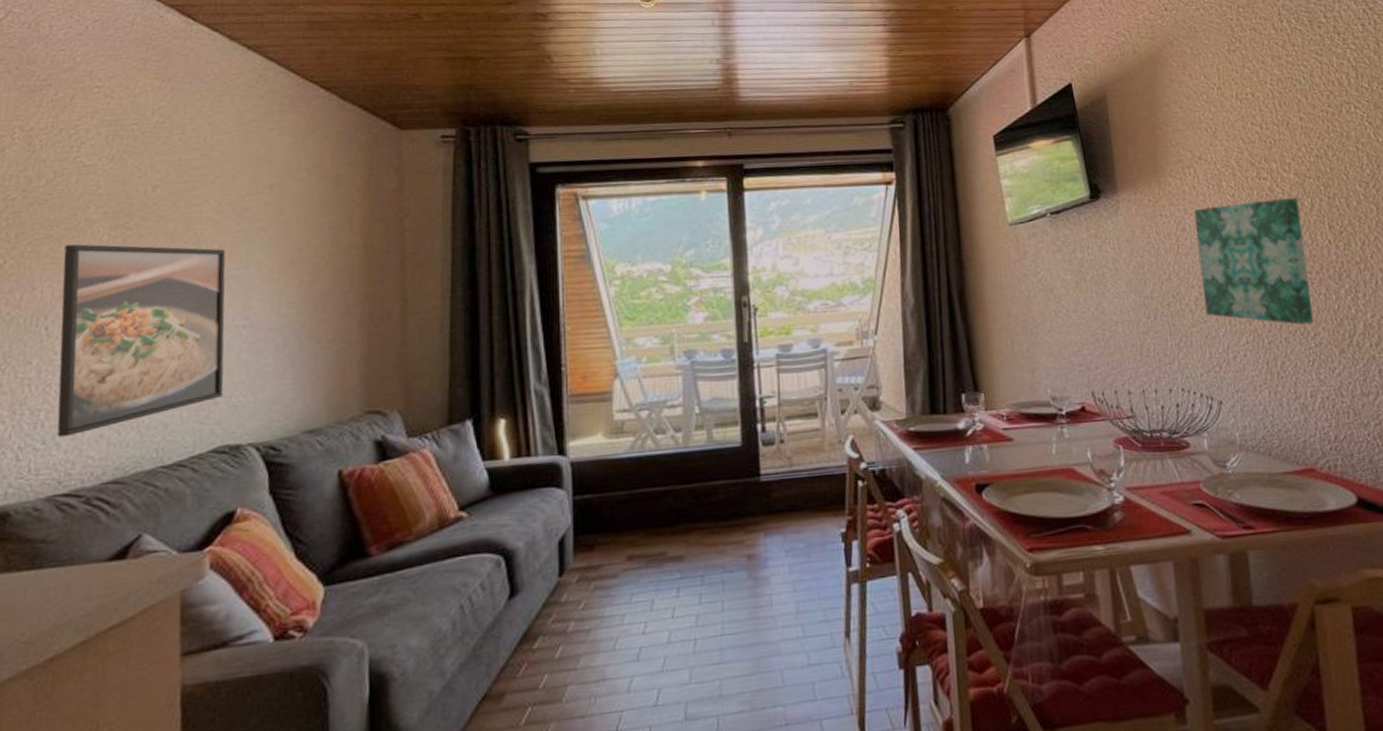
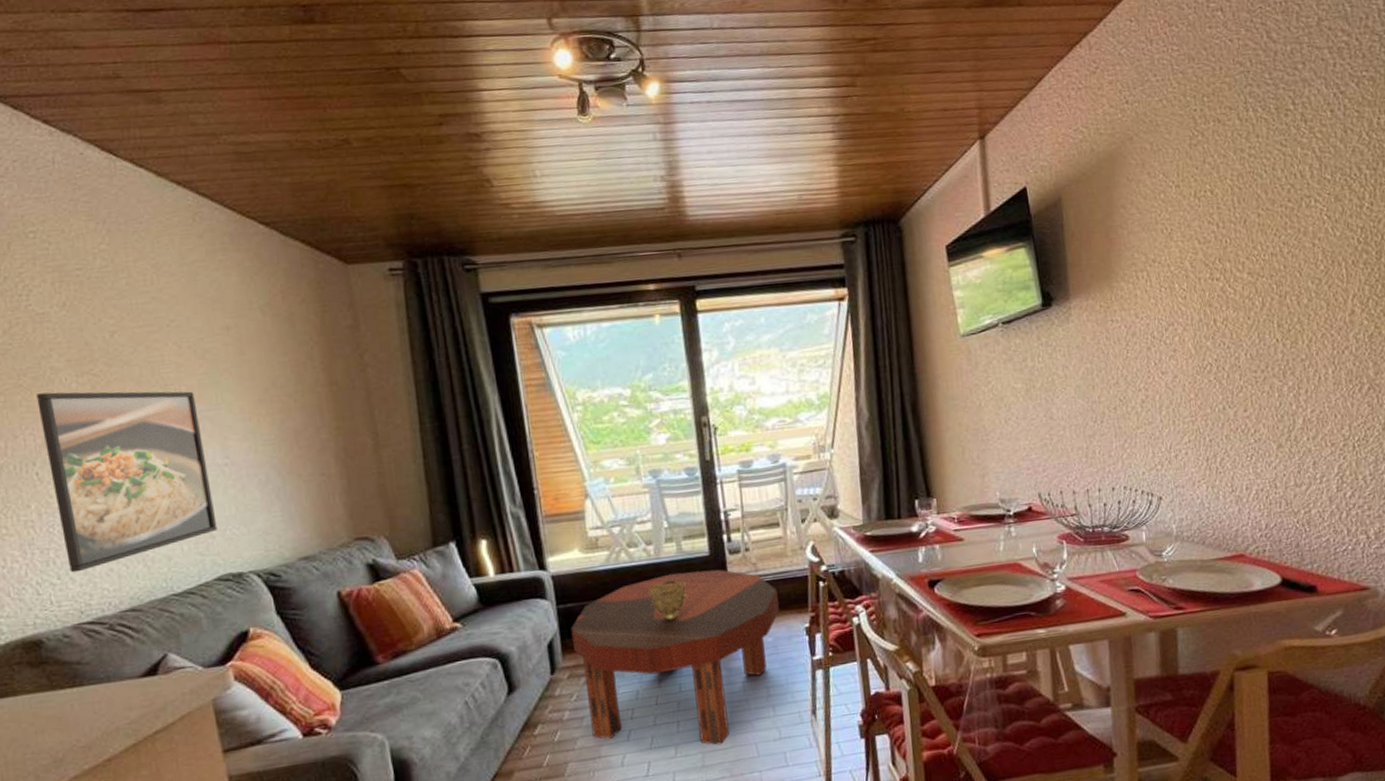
coffee table: none [586,462,814,671] -> present [571,569,779,746]
decorative bowl: none [674,472,715,519] -> present [649,580,687,621]
wall art: present [1193,198,1314,325] -> none [1144,298,1255,423]

